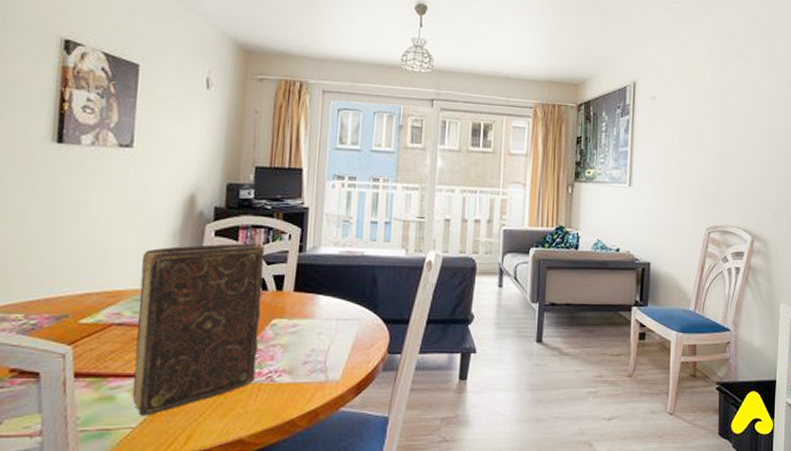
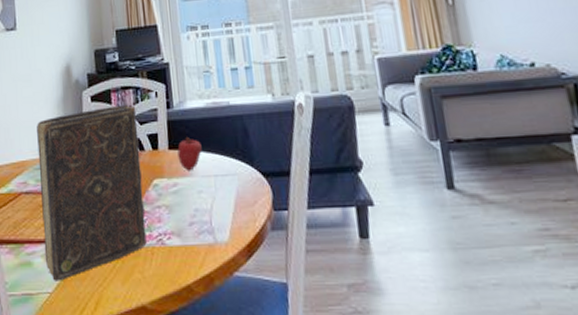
apple: none [302,282,329,314] -> present [177,137,202,171]

